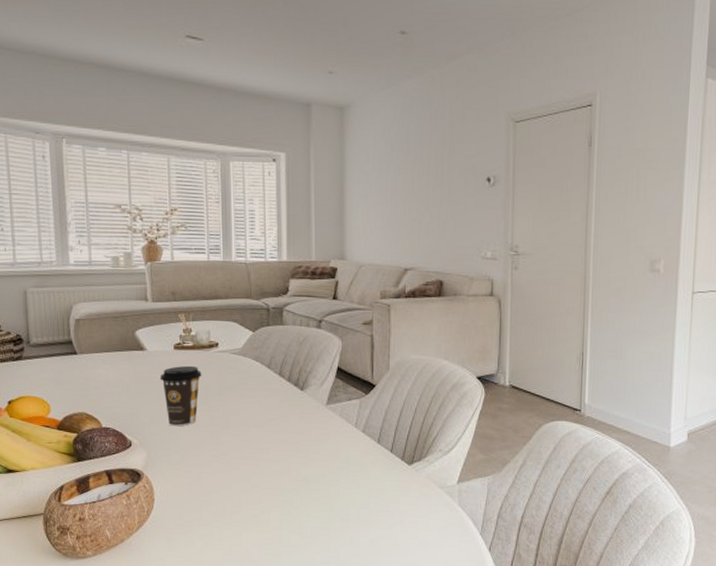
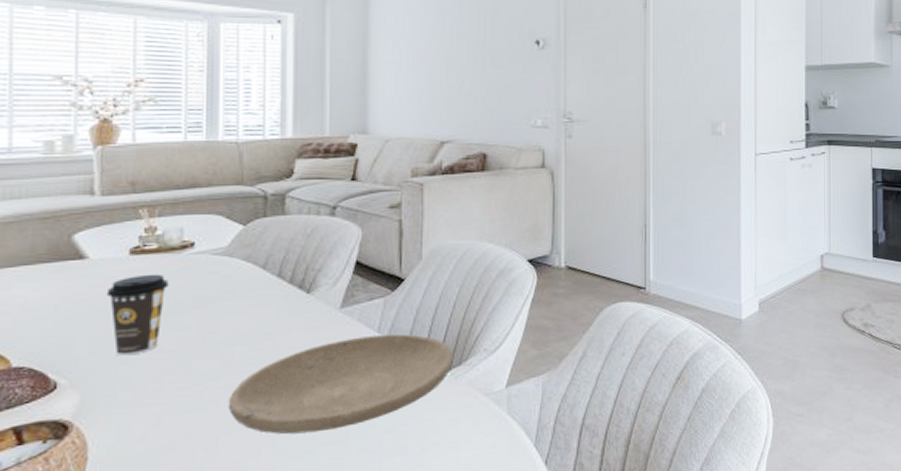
plate: none [246,429,415,501] -> present [228,333,453,435]

